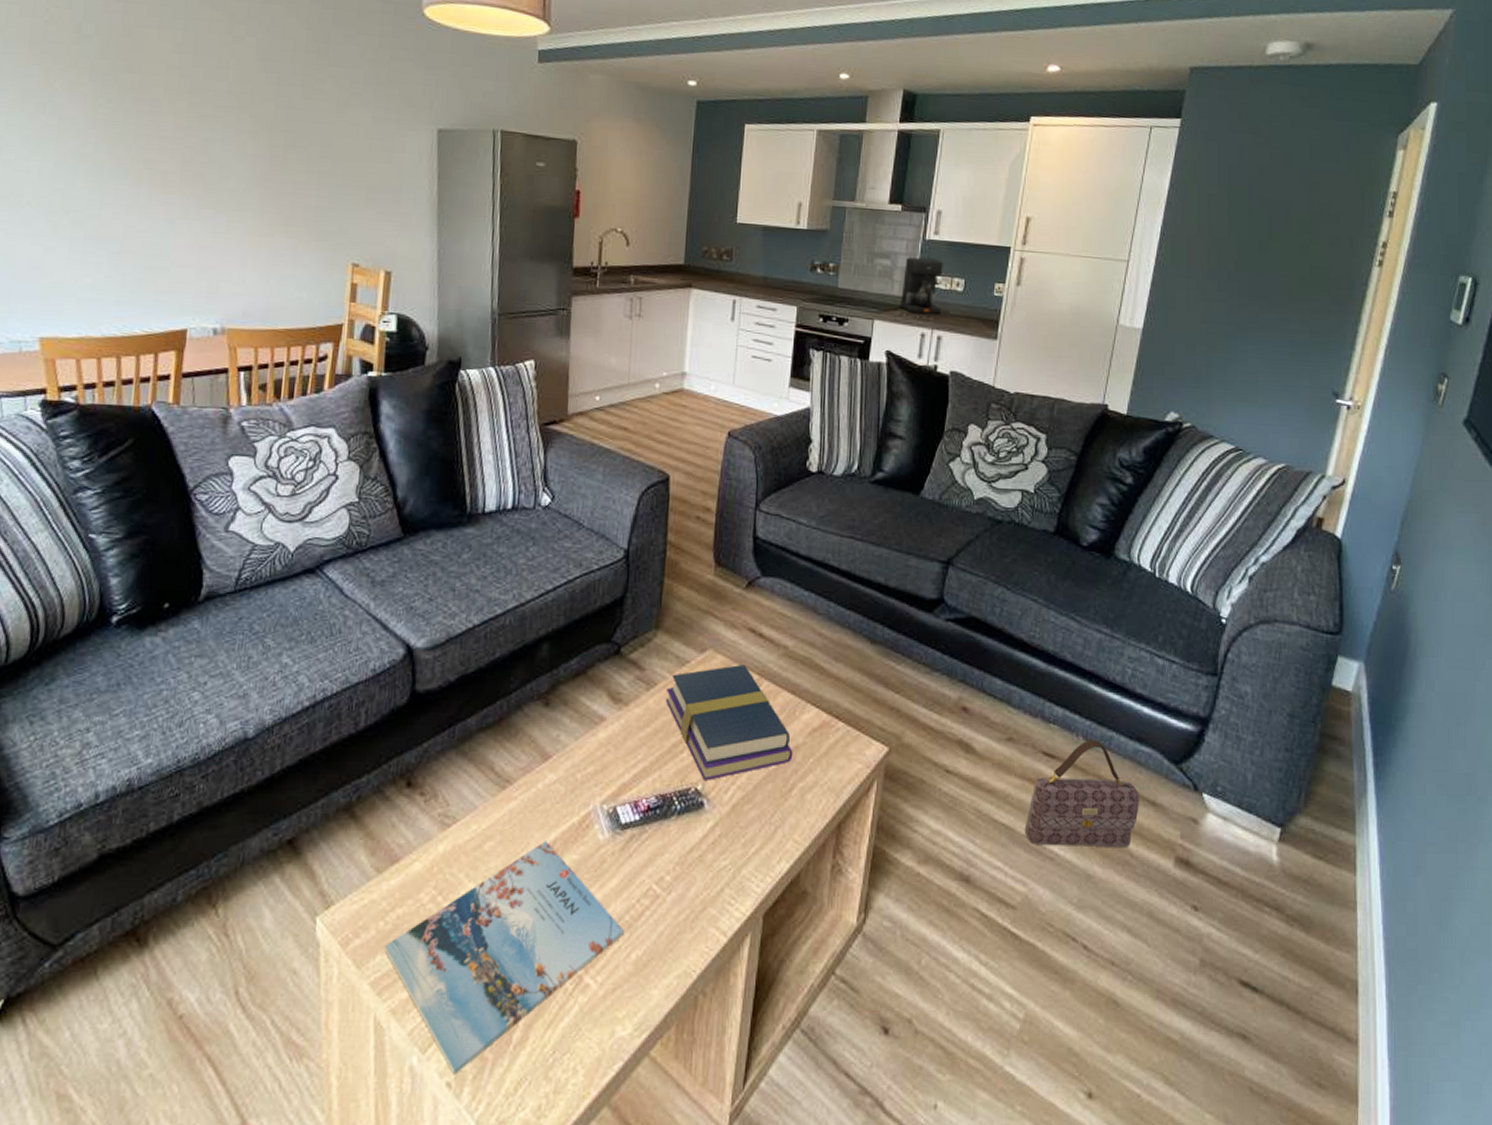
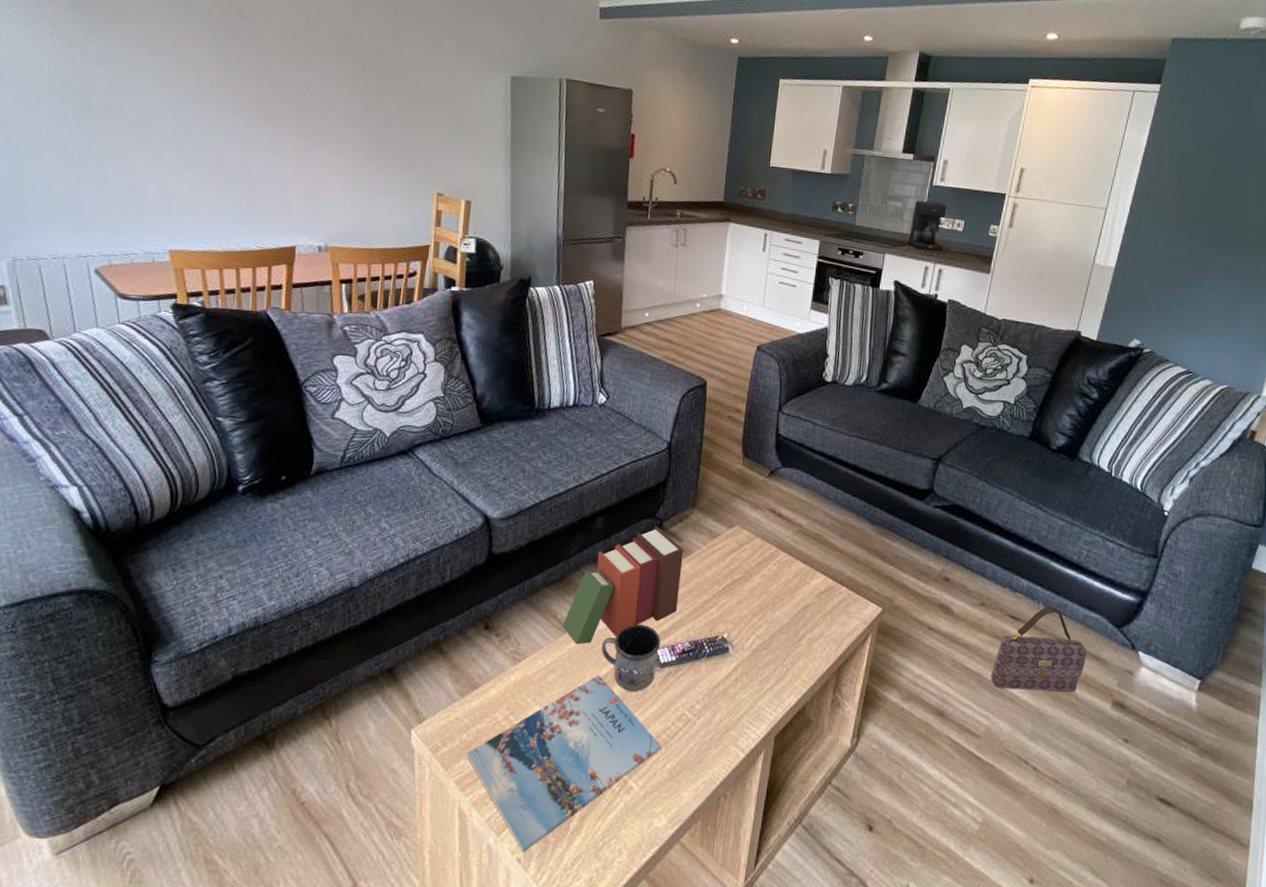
books: none [500,652,647,804] -> present [562,525,684,645]
mug: none [548,775,621,862] -> present [601,624,661,692]
book: present [665,665,793,780] -> none [699,539,804,630]

